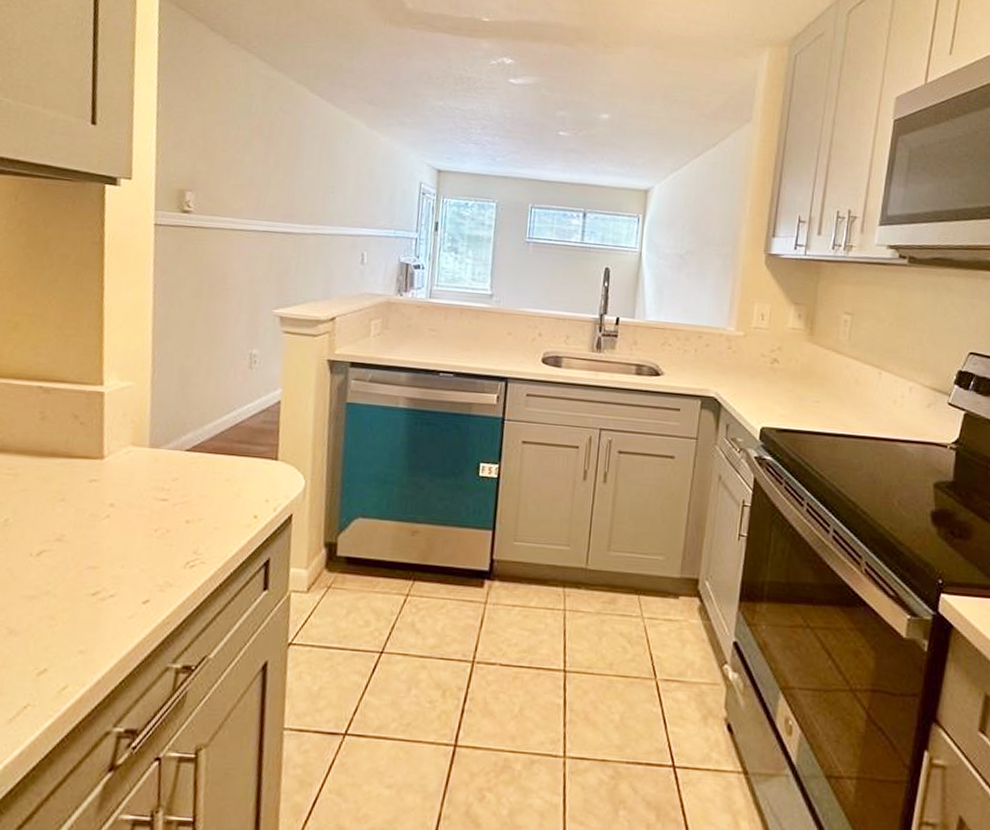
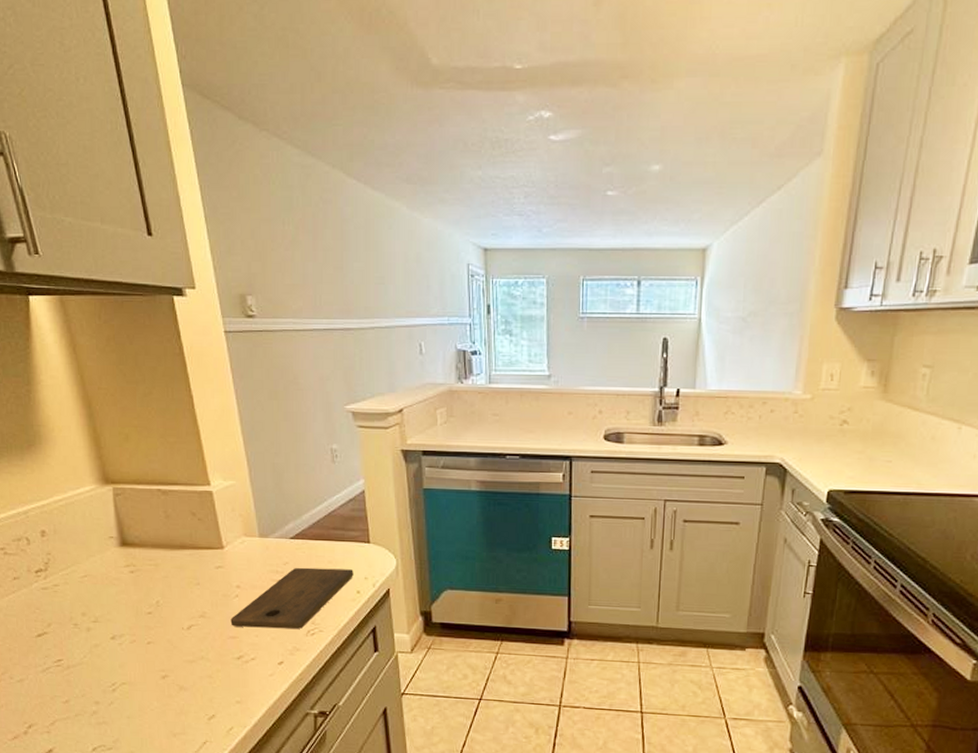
cutting board: none [93,485,254,559] -> present [230,567,353,629]

